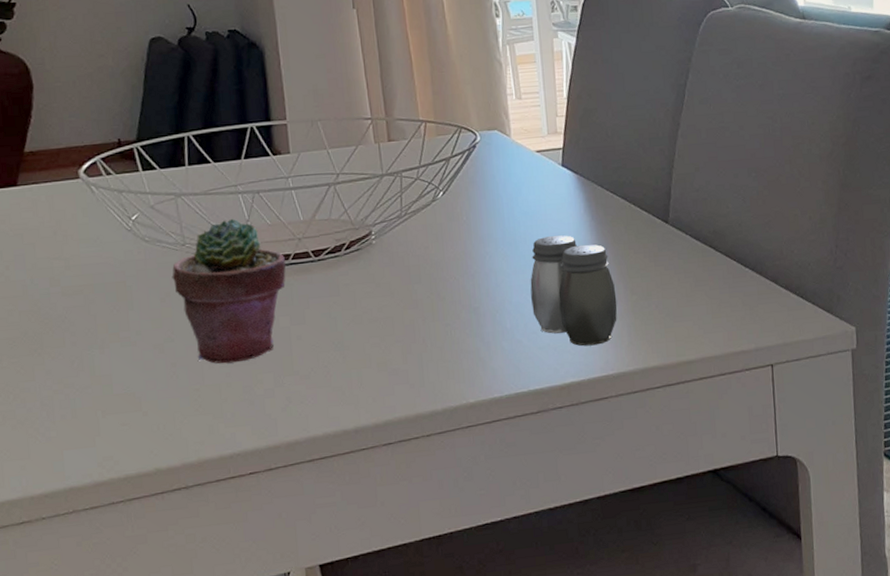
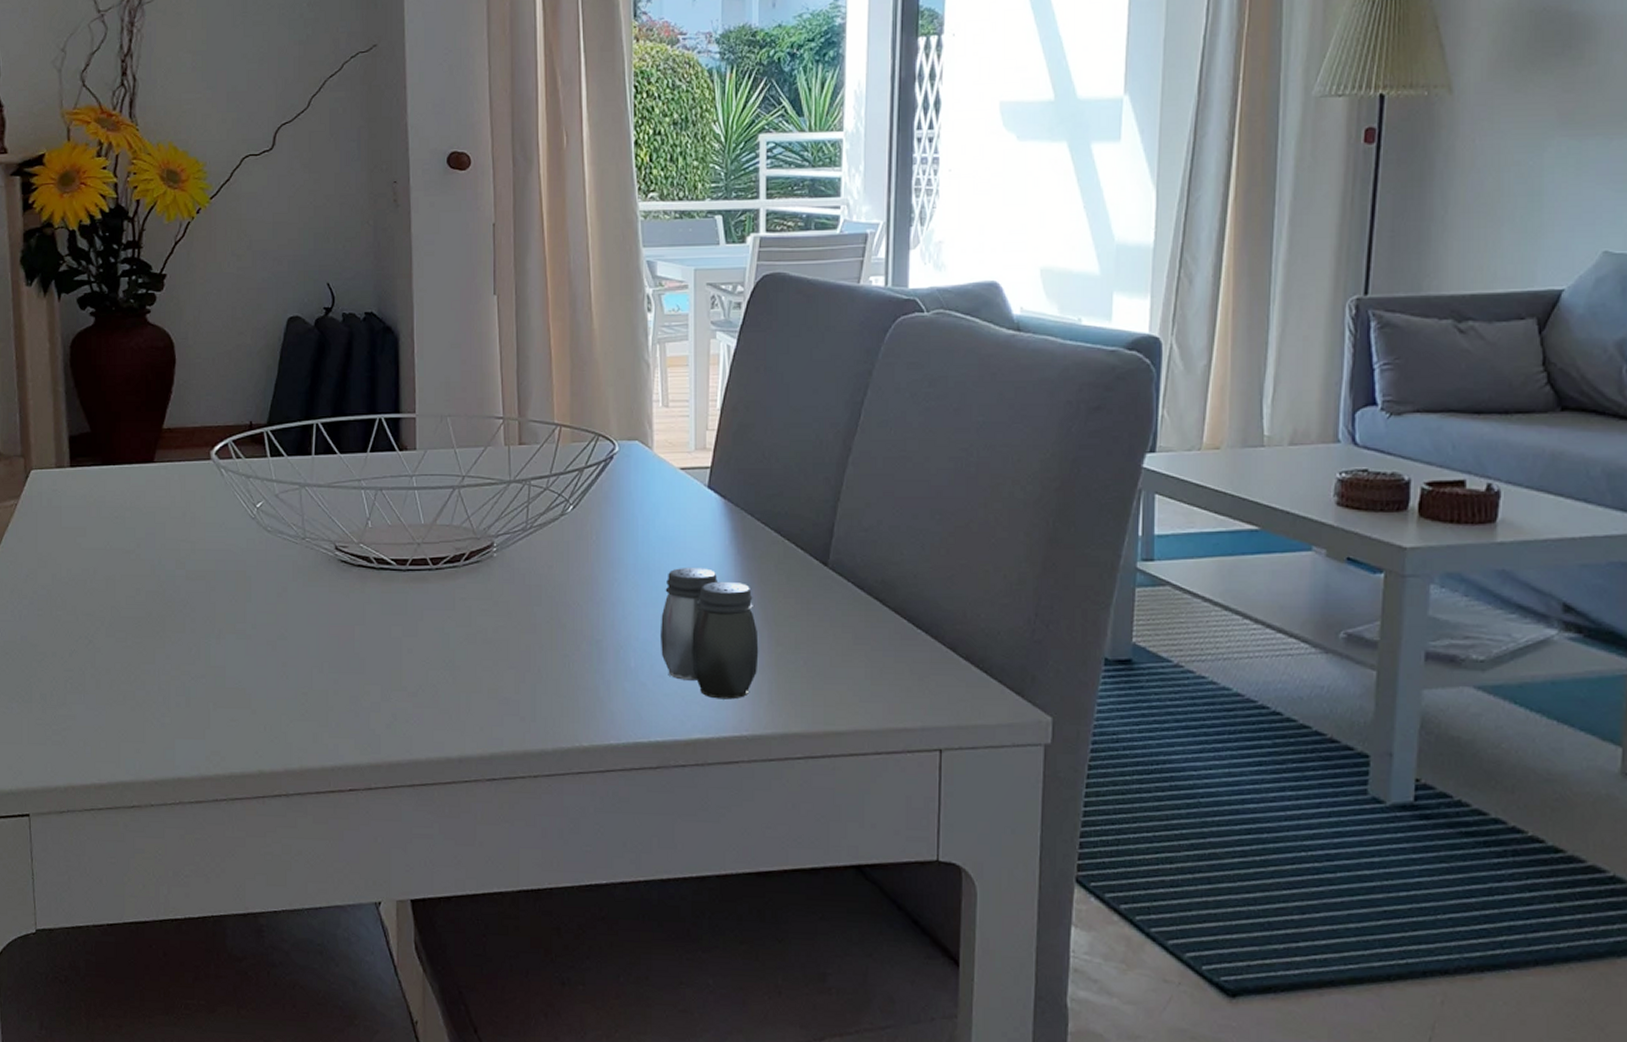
potted succulent: present [172,218,286,364] -> none [290,515,402,670]

